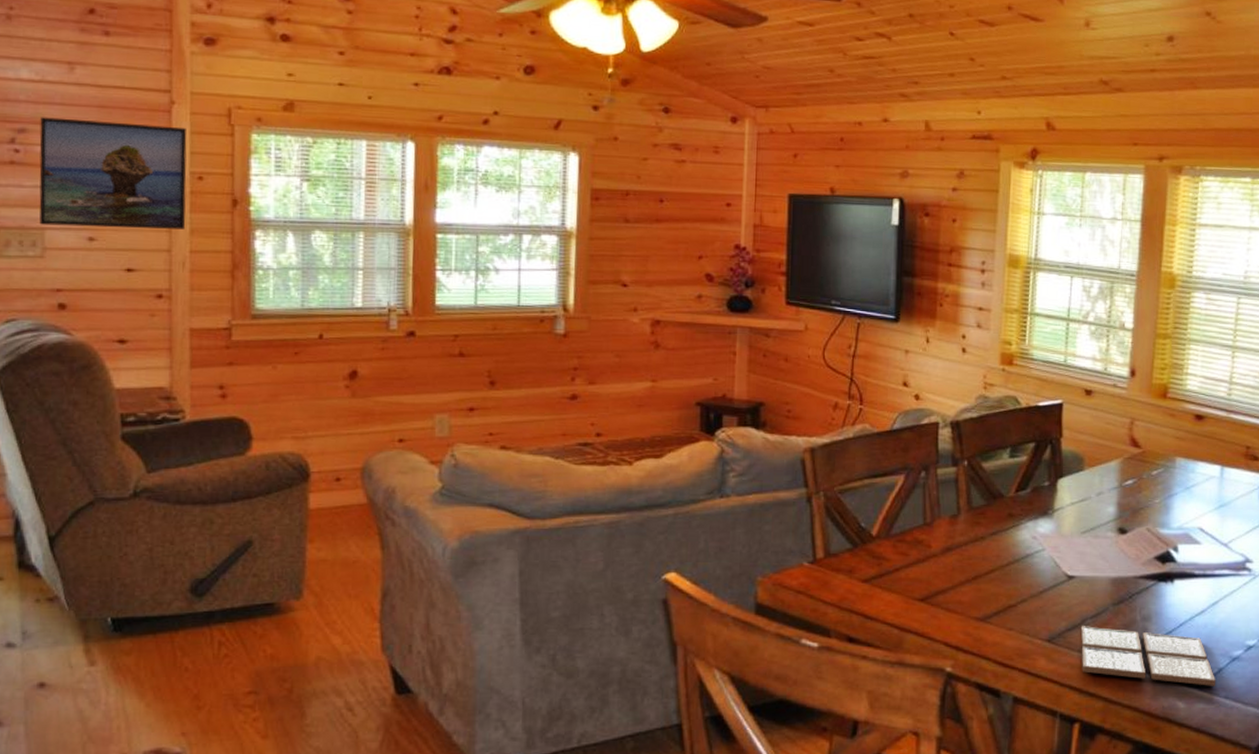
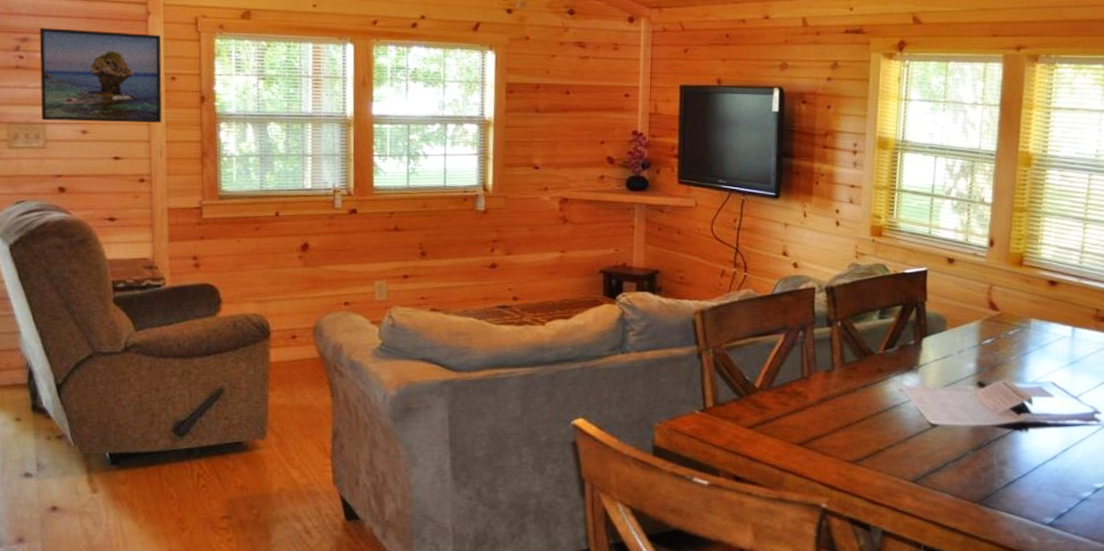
drink coaster: present [1080,626,1216,686] -> none [943,469,1067,524]

